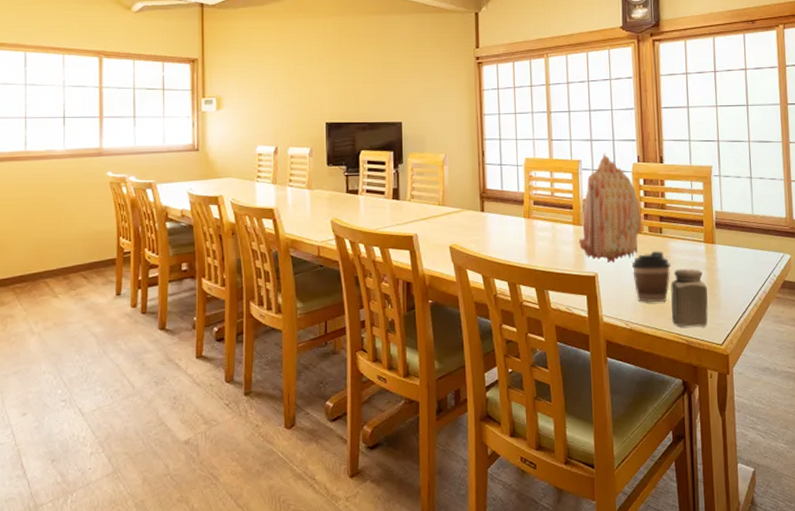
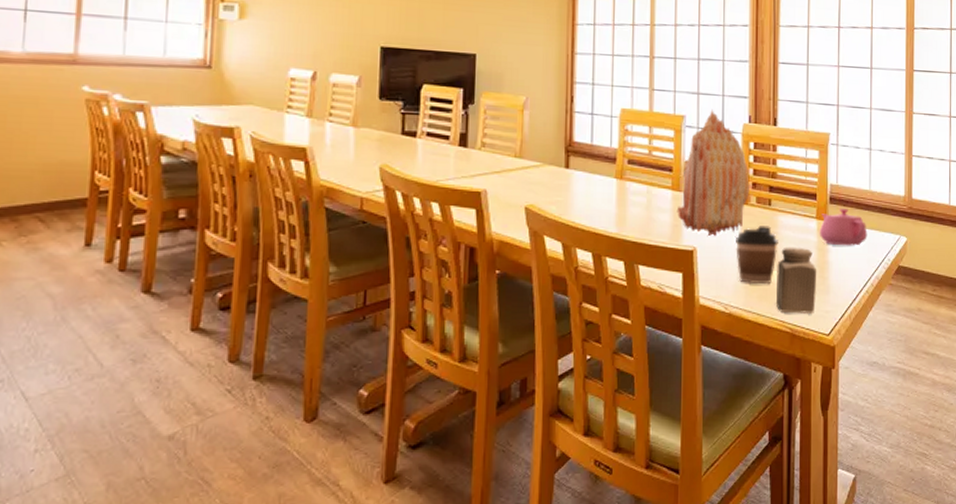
teapot: none [707,232,753,266] -> present [819,209,868,246]

